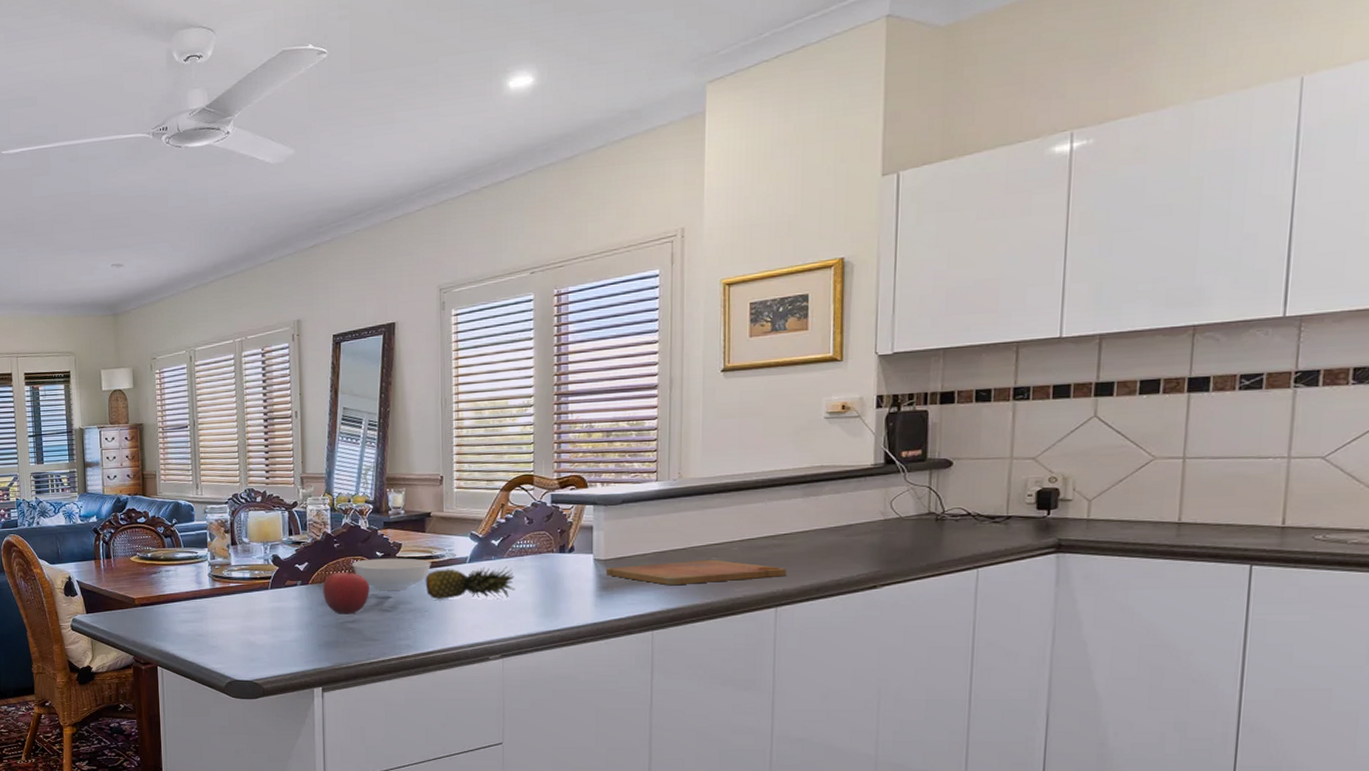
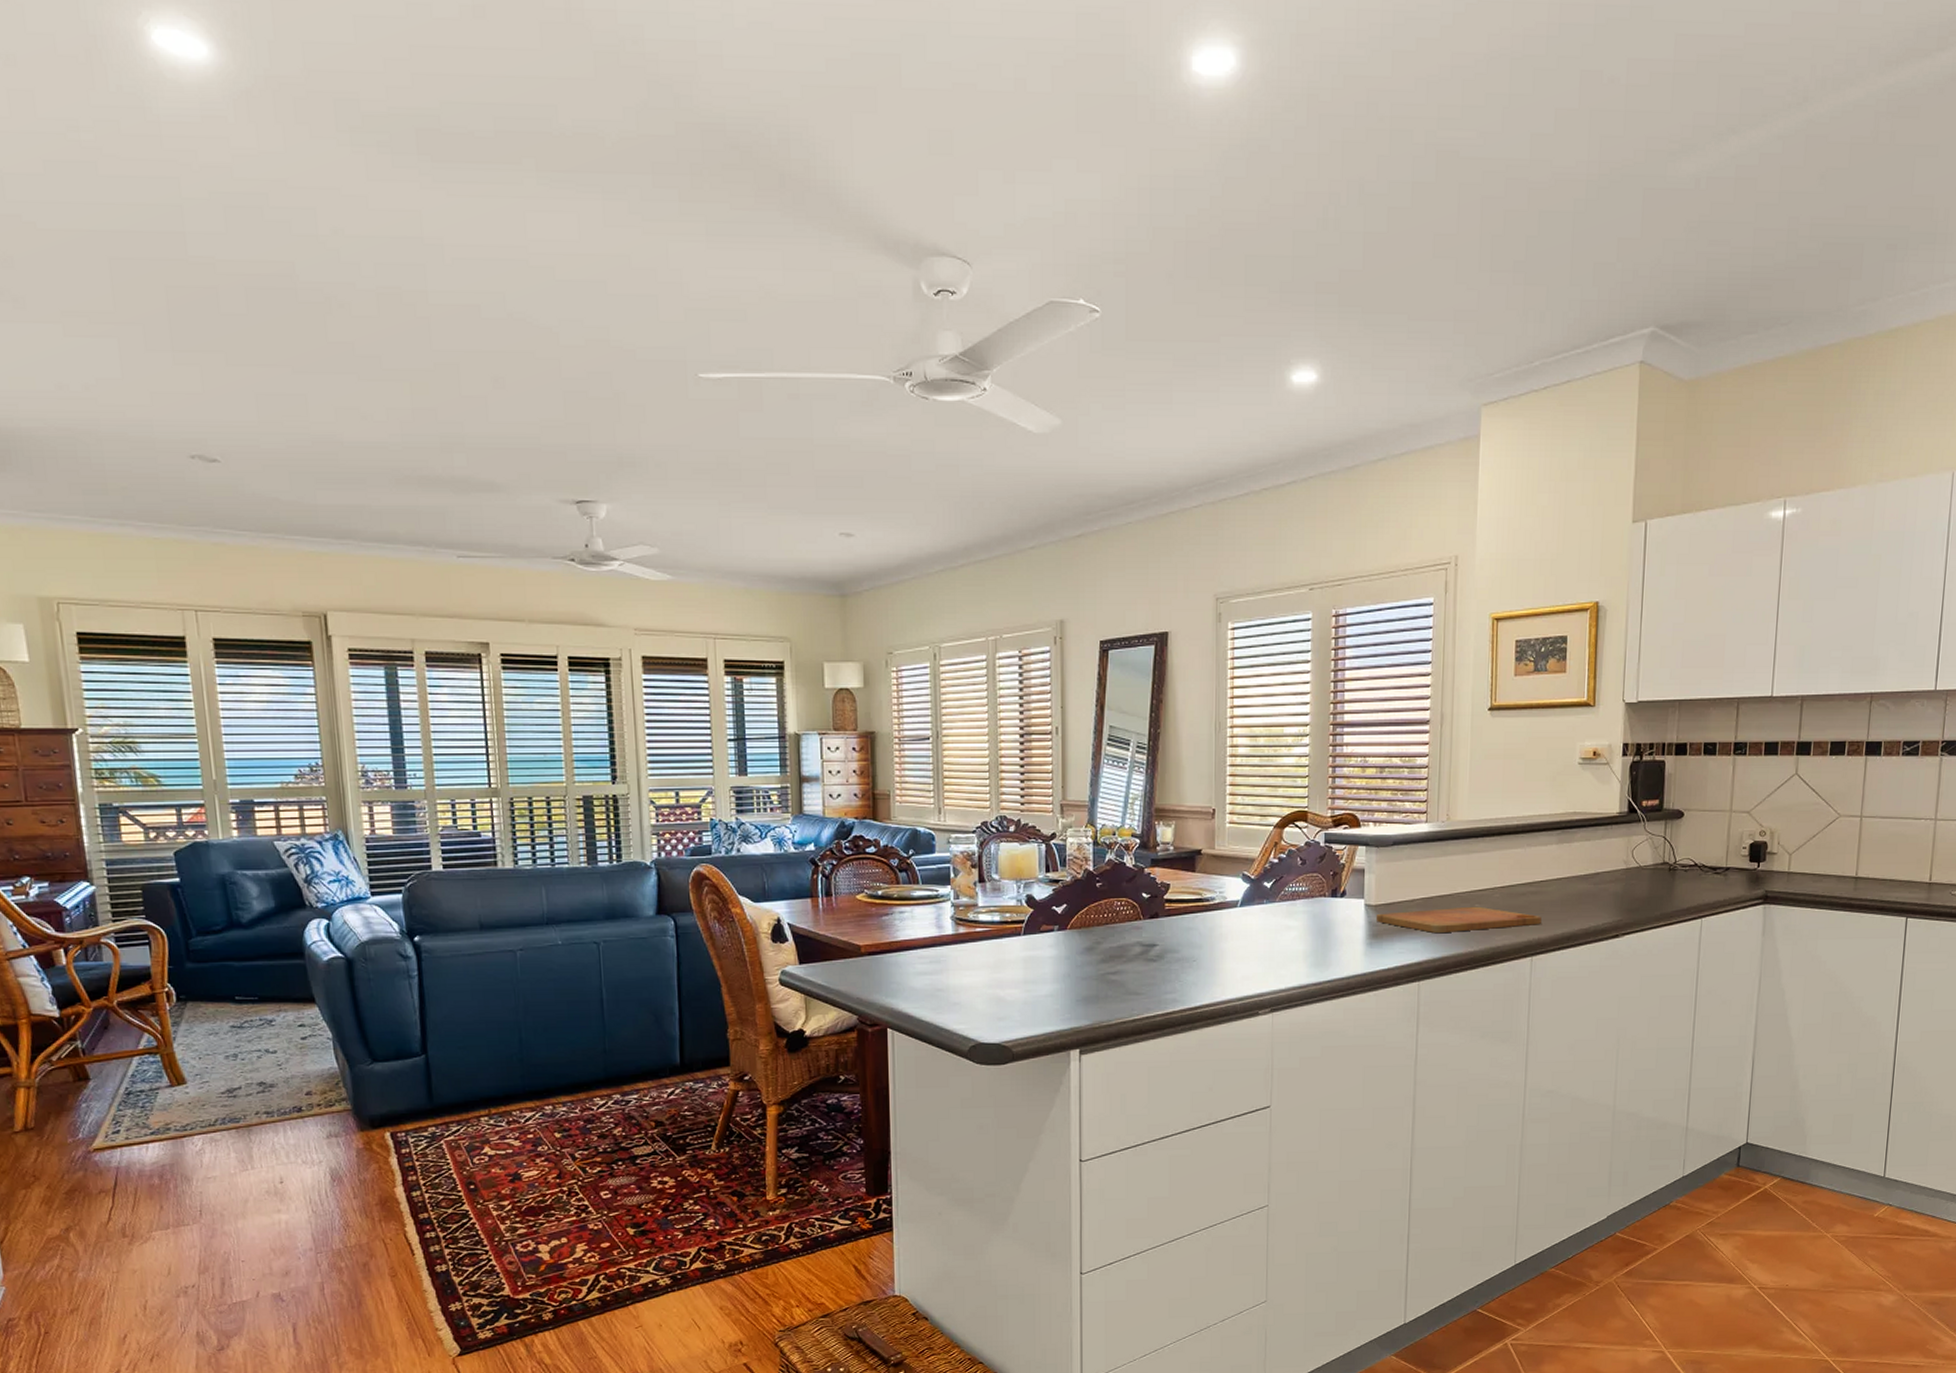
fruit: present [323,569,370,614] -> none [1083,912,1134,965]
bowl: present [351,558,431,591] -> none [1115,900,1201,938]
fruit: present [425,566,515,600] -> none [1194,911,1287,948]

